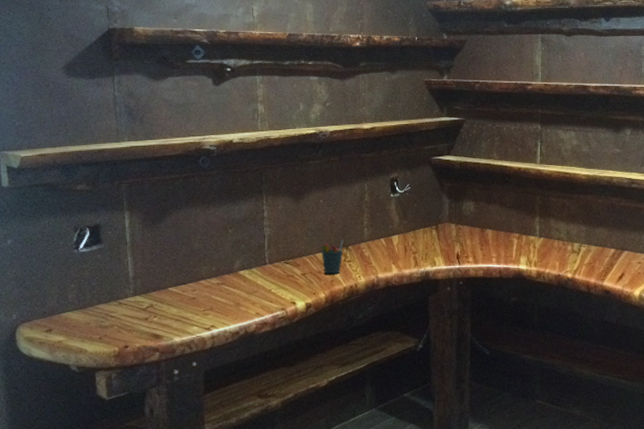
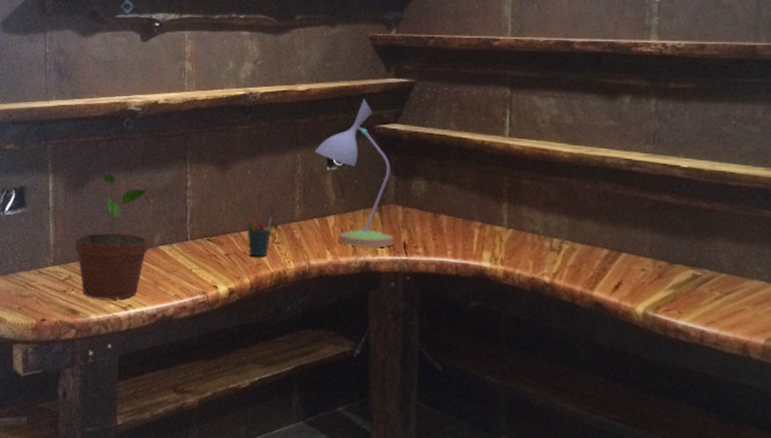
potted plant: none [156,208,229,323] -> present [75,173,149,300]
desk lamp: none [380,135,449,260] -> present [315,99,394,248]

